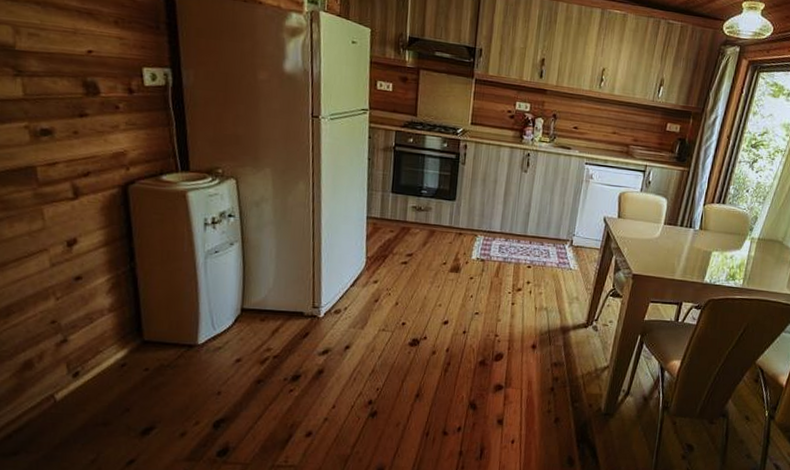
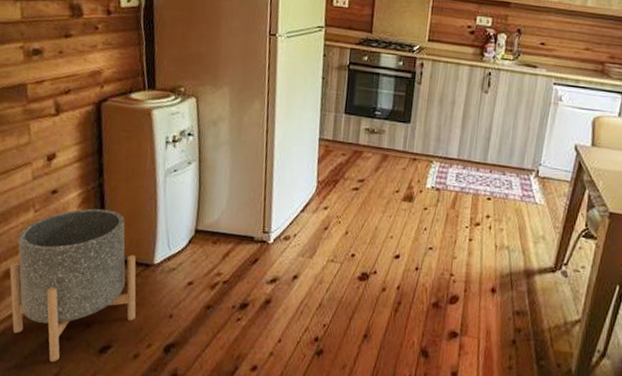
planter: none [29,293,181,449] -> present [9,208,136,362]

